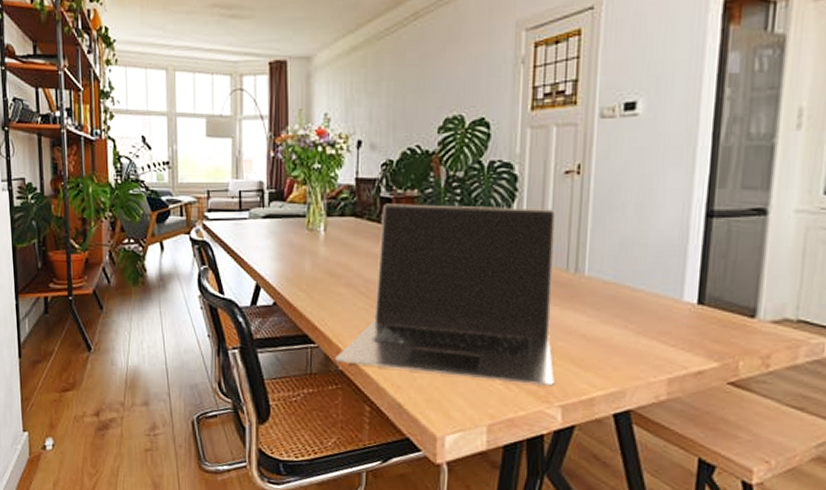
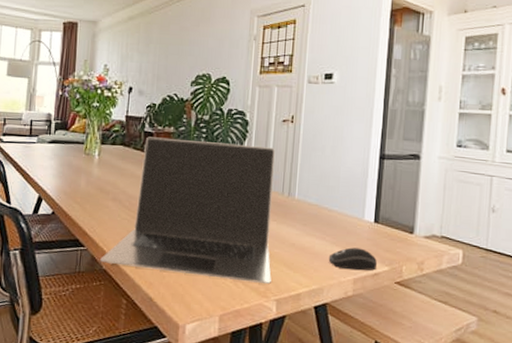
computer mouse: none [632,338,703,369] -> present [328,247,378,271]

